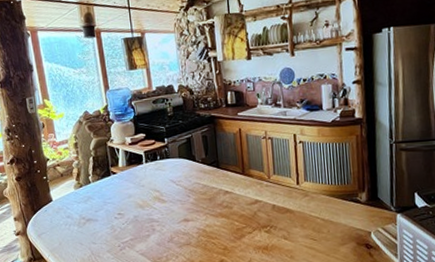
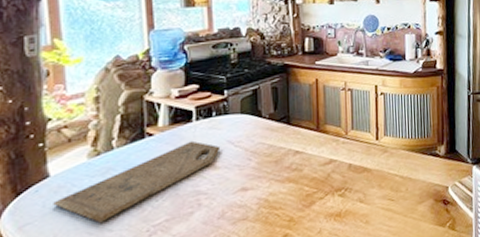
cutting board: none [57,179,166,237] -> present [53,140,221,223]

